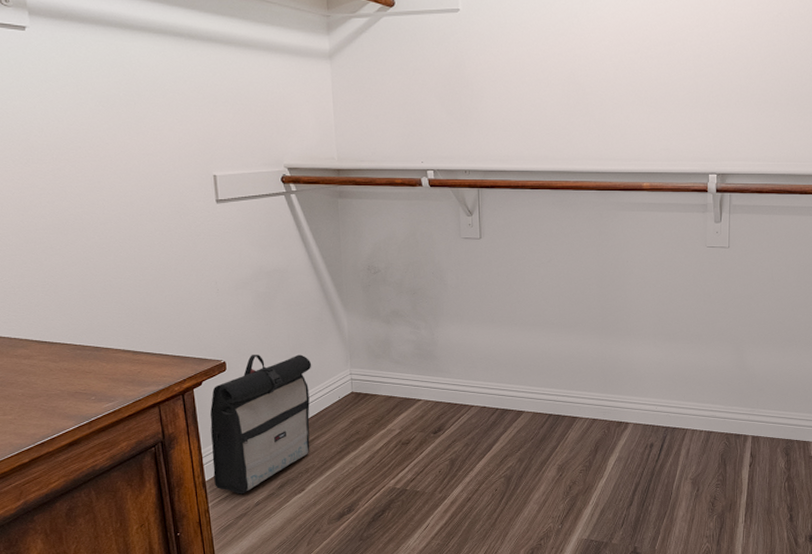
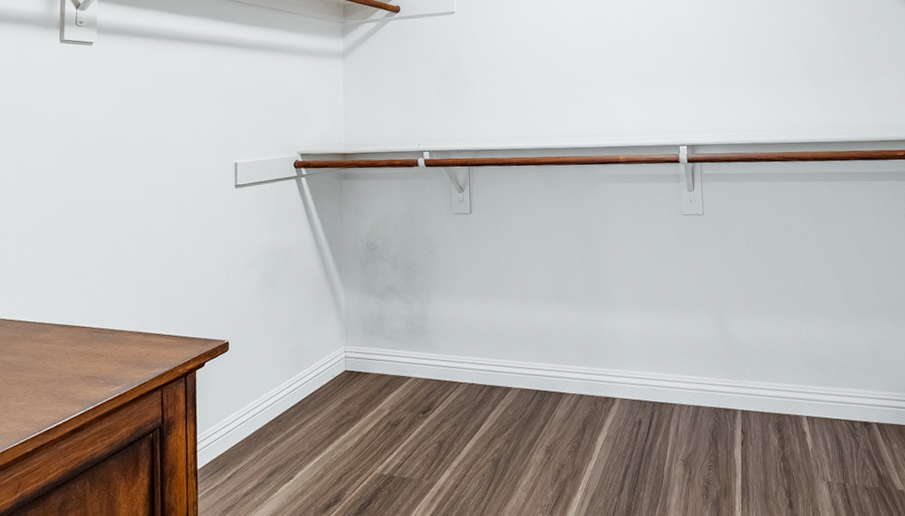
backpack: present [210,354,312,495] -> none [206,332,309,484]

